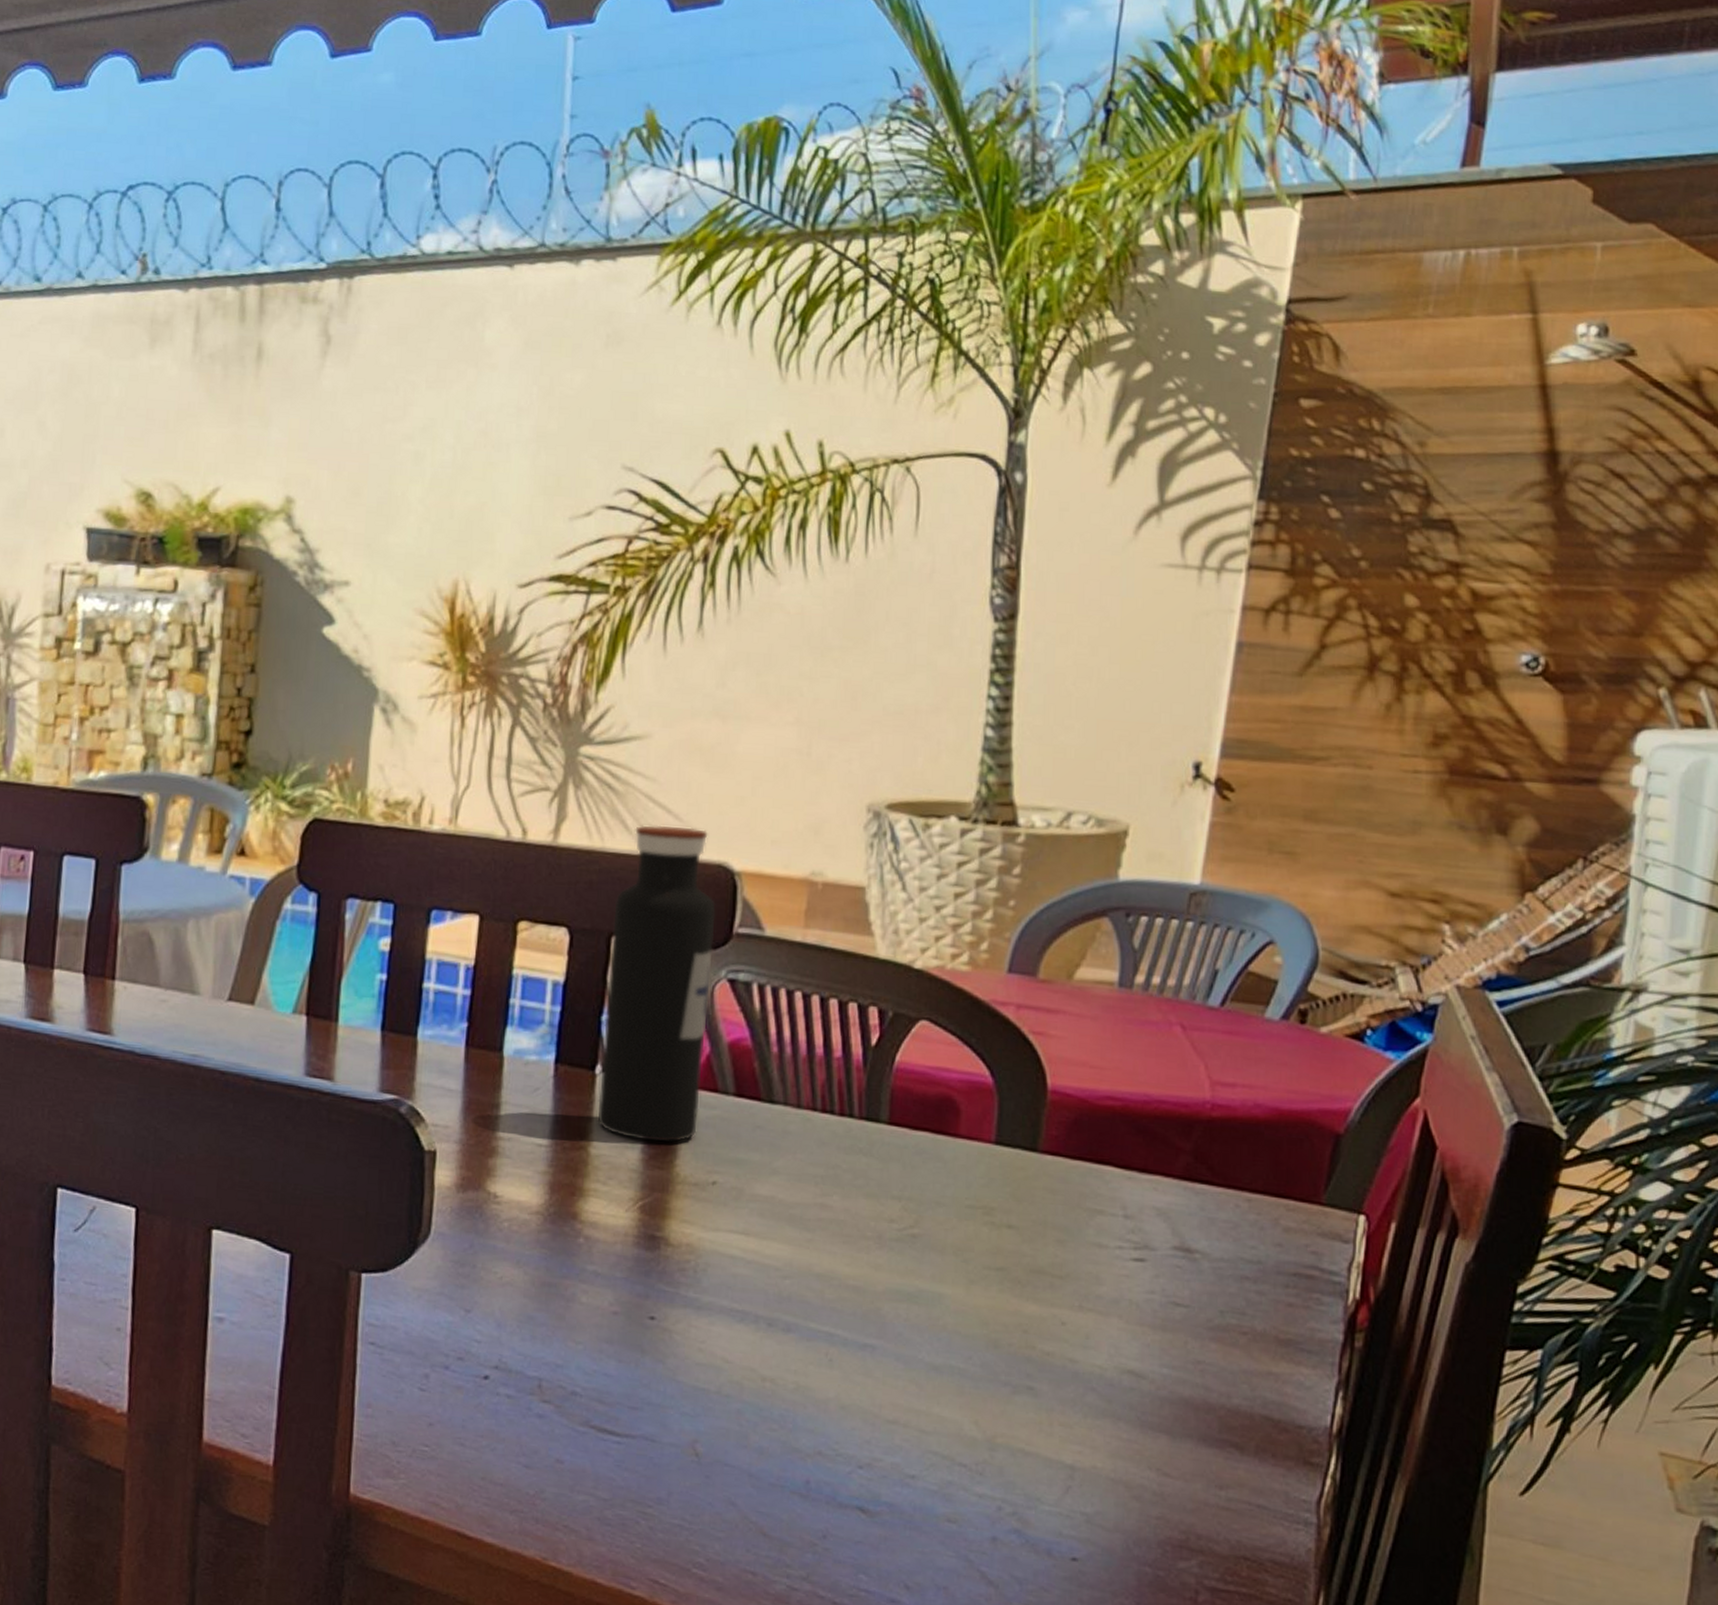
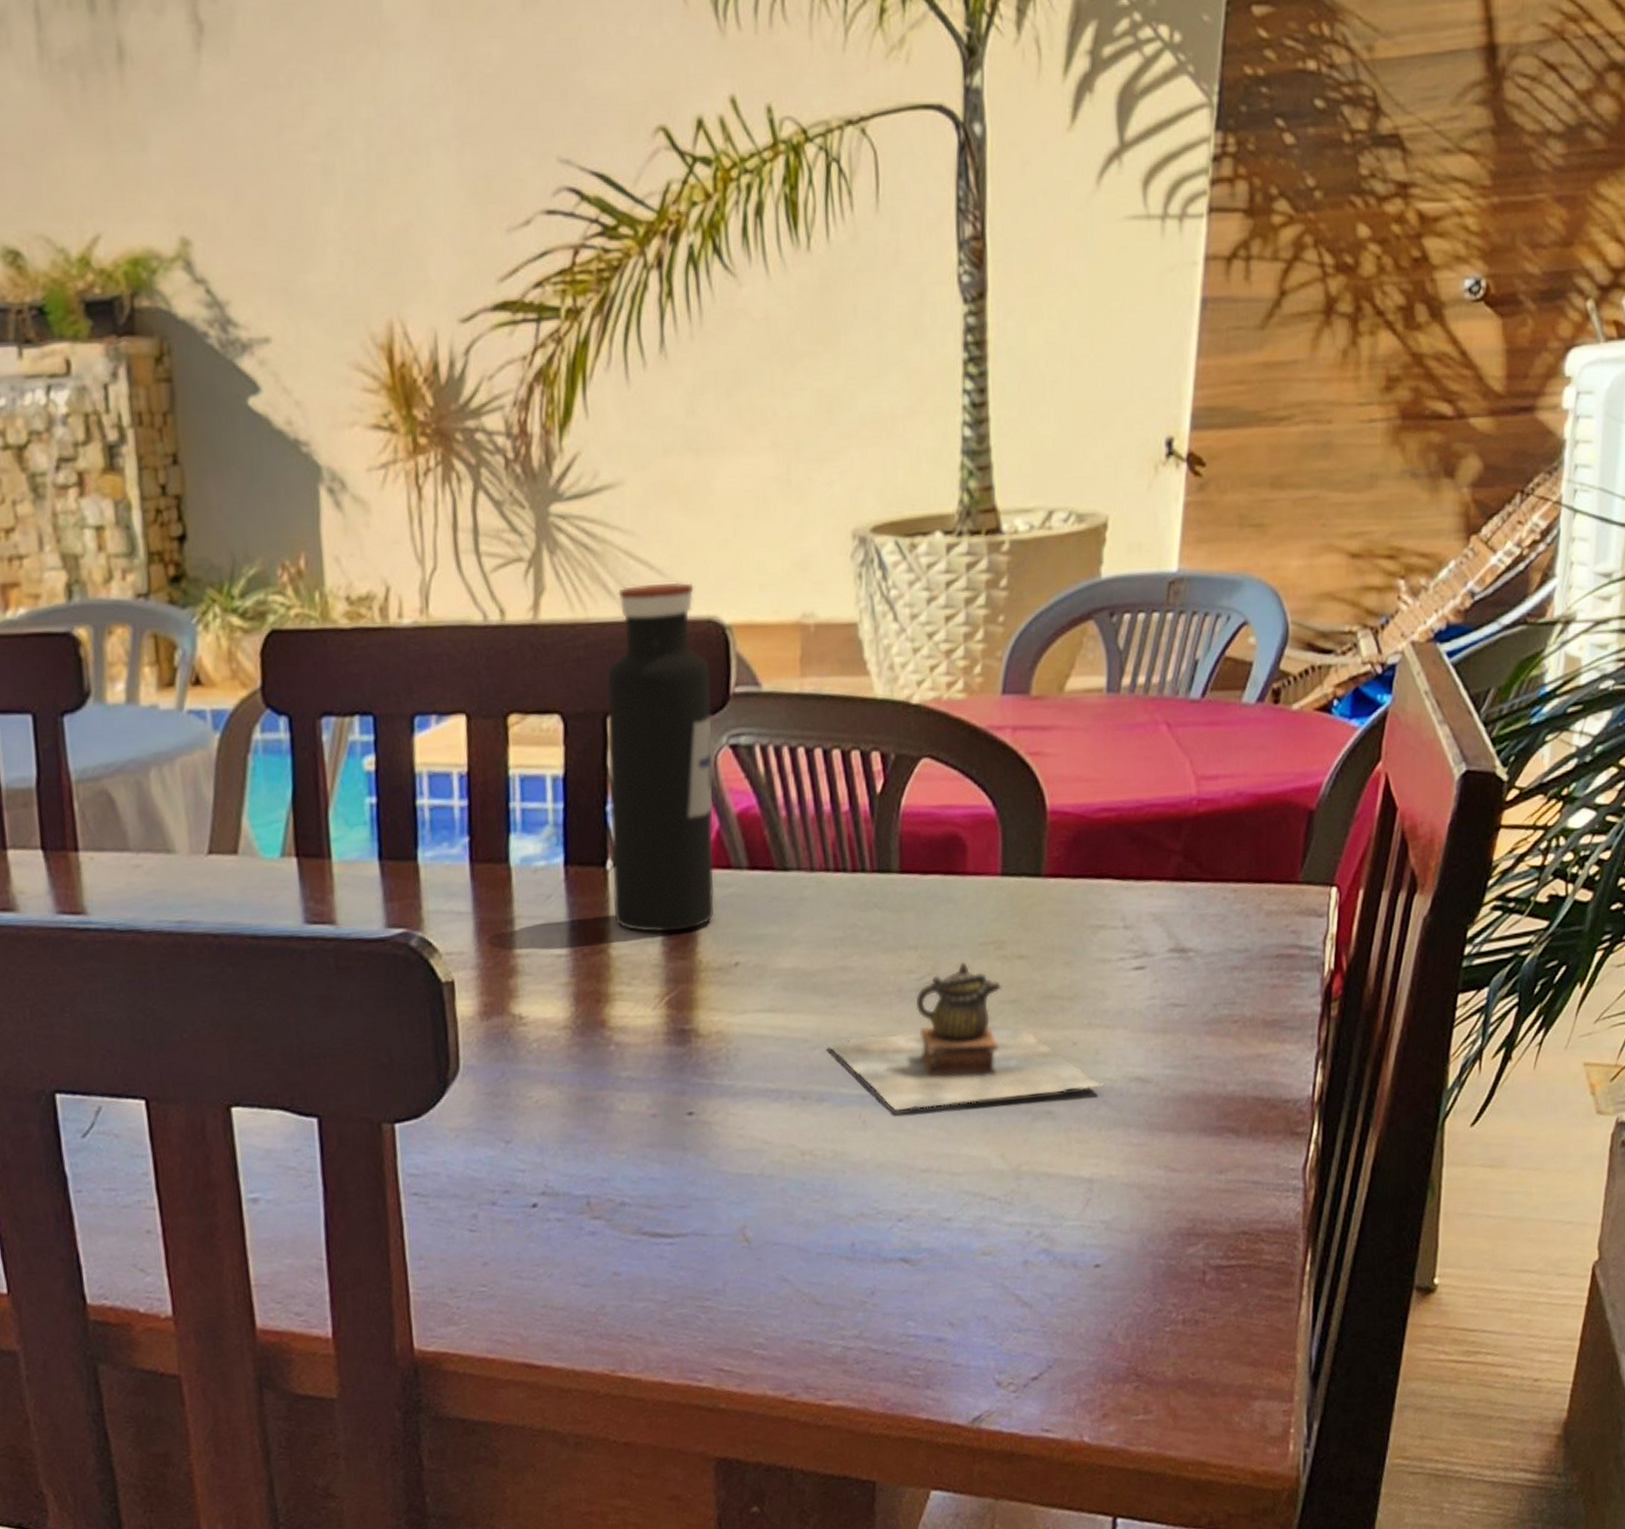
teapot: none [799,1221,1094,1373] -> present [827,962,1105,1112]

